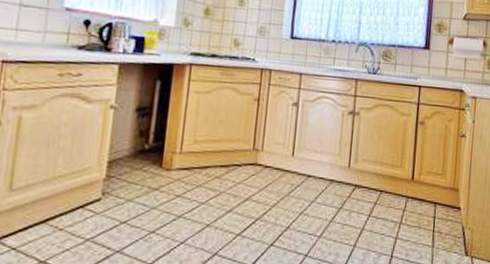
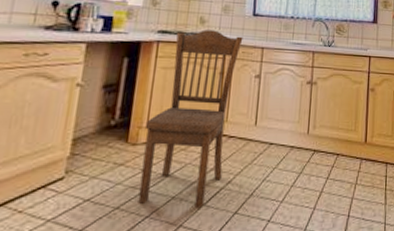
dining chair: none [173,53,280,237] -> present [138,30,243,208]

